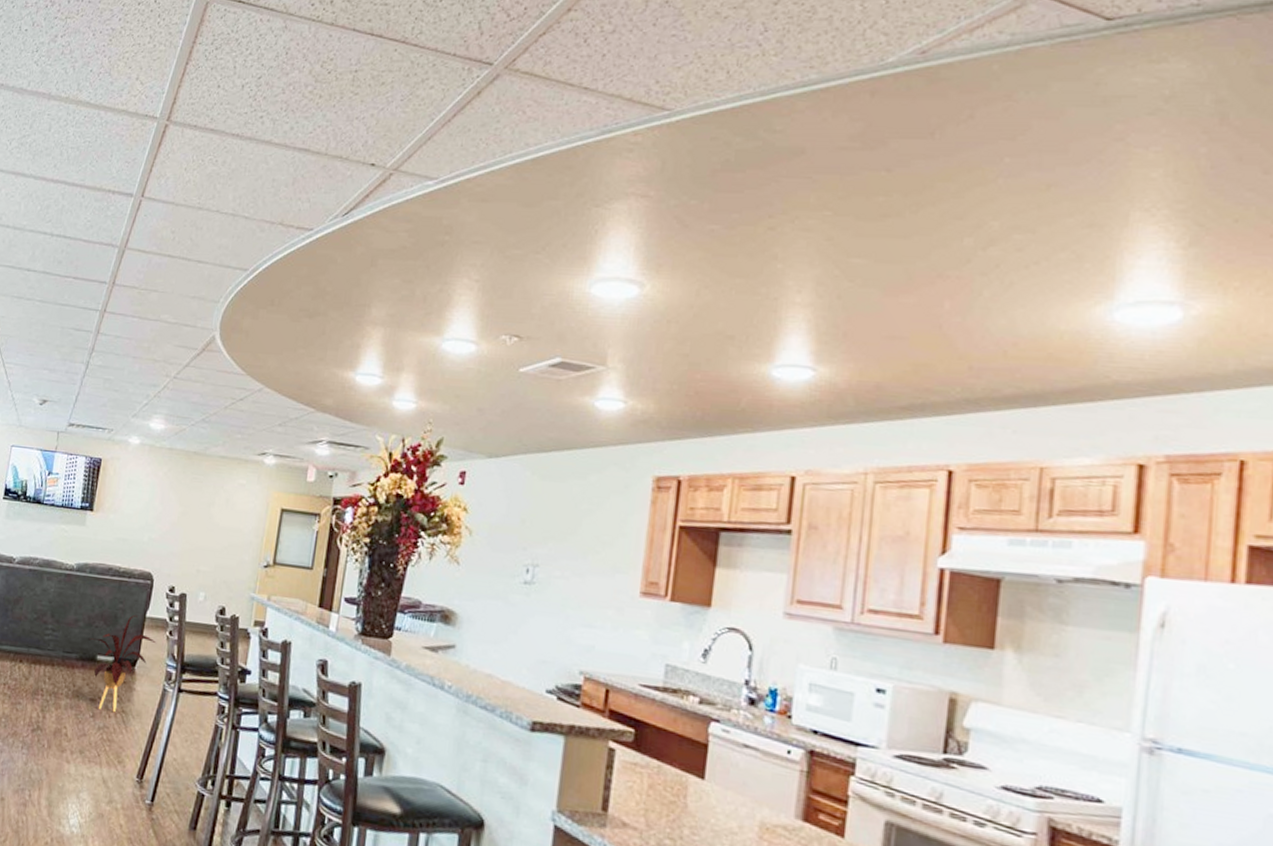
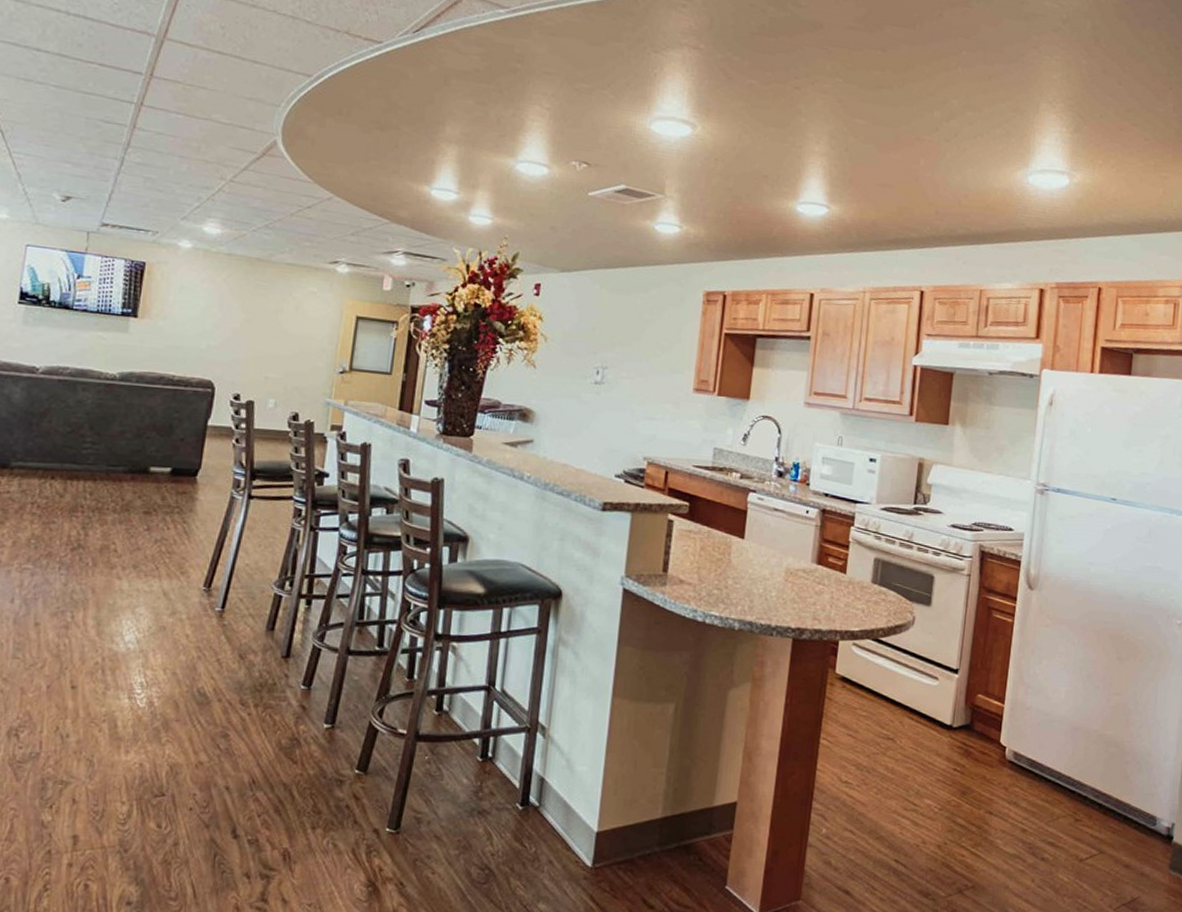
house plant: present [88,614,156,713] -> none [138,423,220,524]

